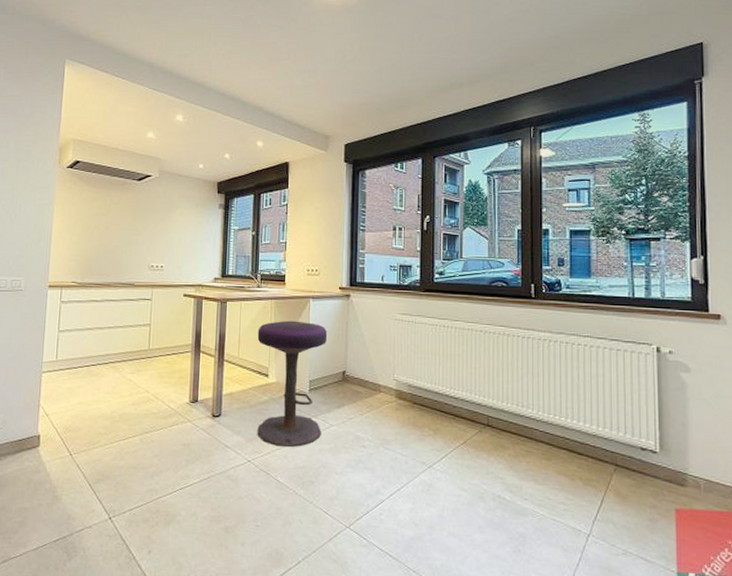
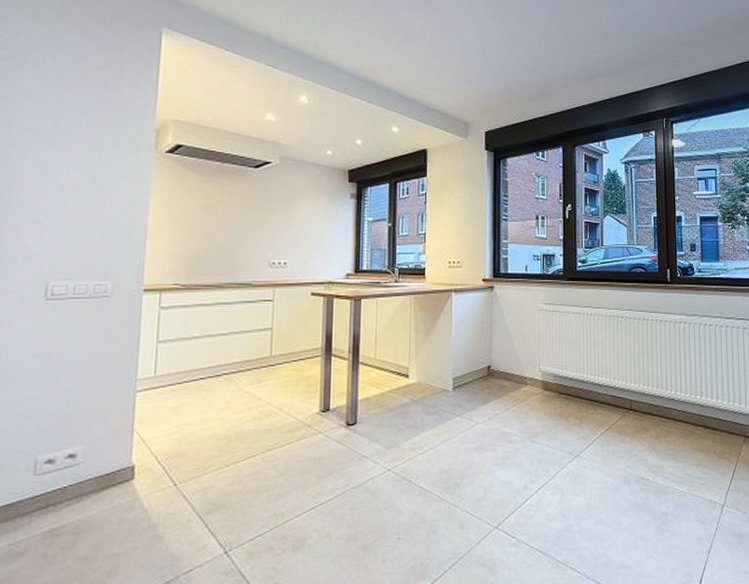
stool: present [257,320,327,448] -> none [396,316,470,451]

